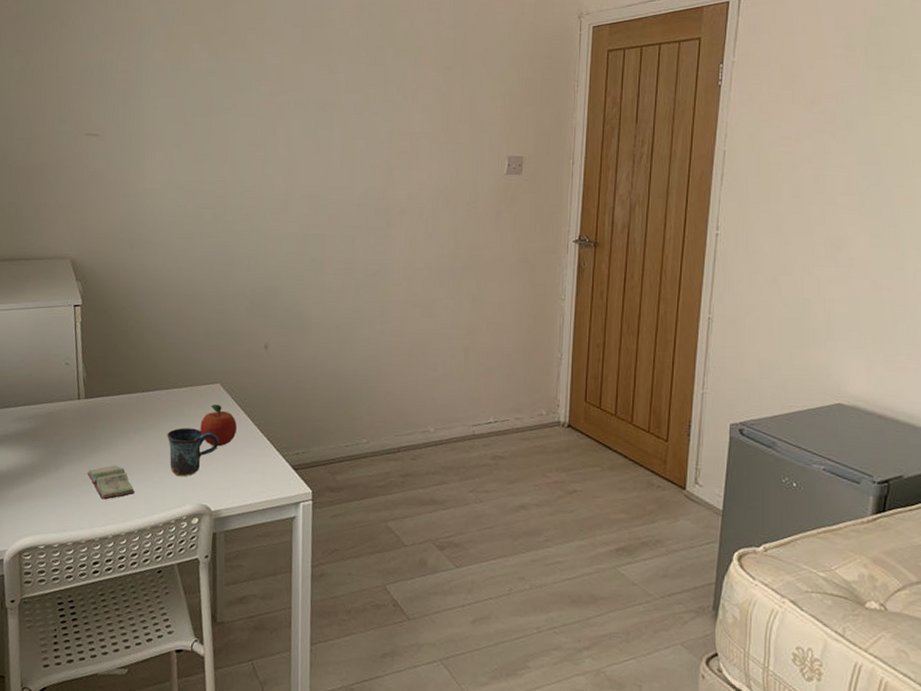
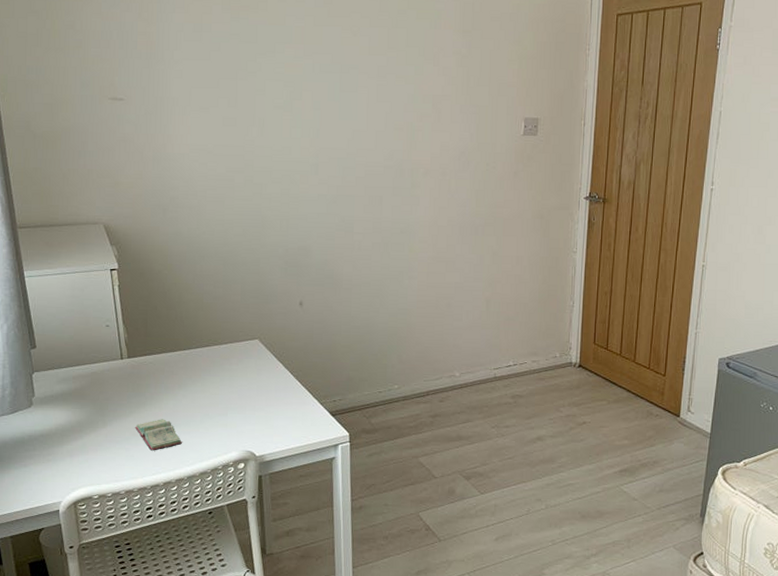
mug: present [167,427,220,477] -> none [210,381,261,427]
fruit: present [200,404,237,447] -> none [241,358,276,398]

